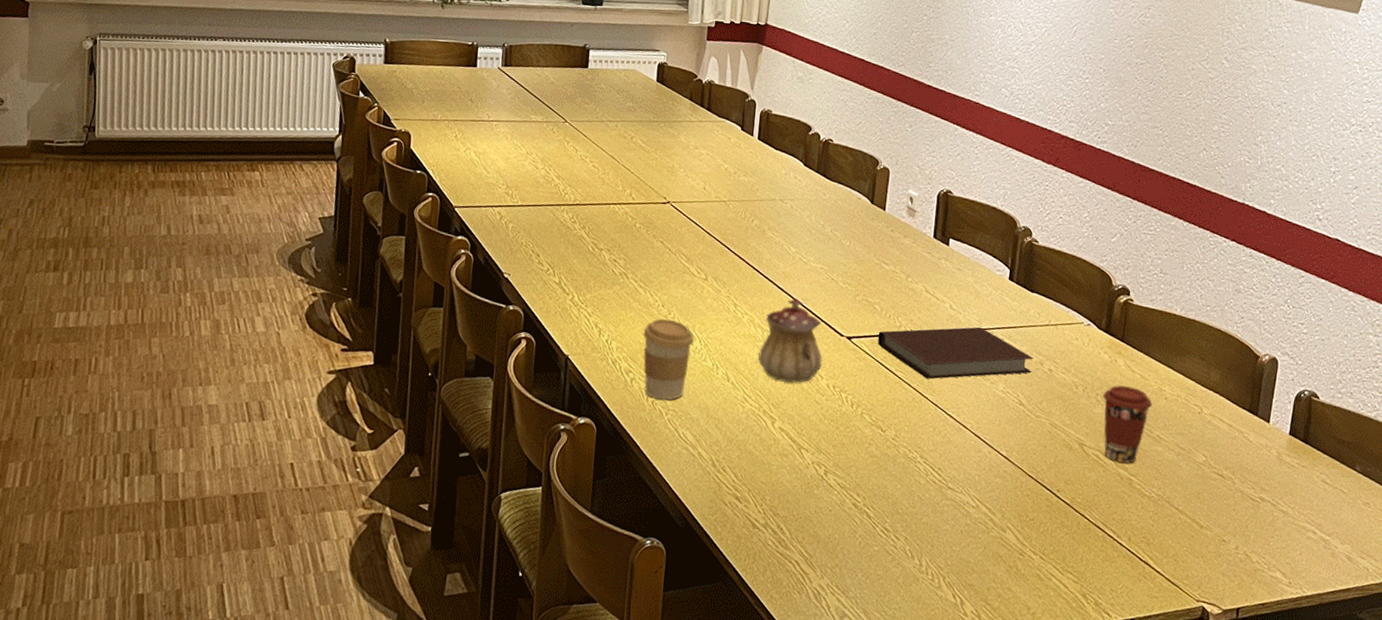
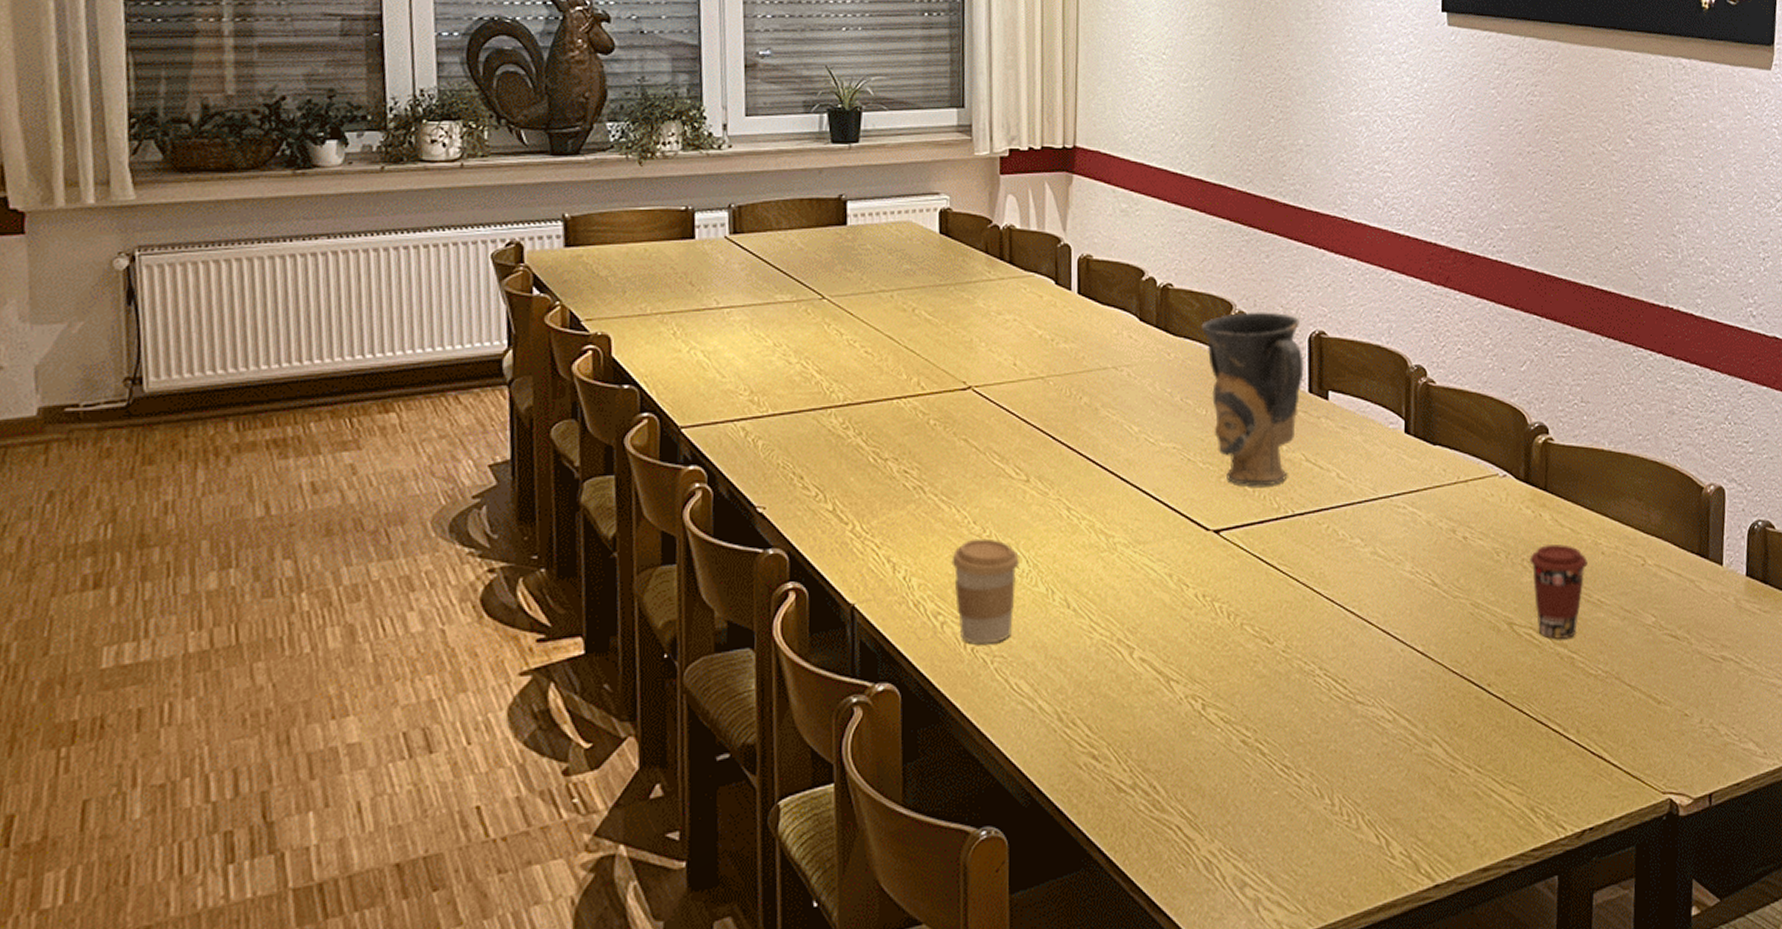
teapot: present [758,298,823,383] -> none [1105,490,1186,598]
vase: none [852,168,932,308] -> present [1201,312,1304,487]
notebook: present [877,326,1034,379] -> none [1252,496,1444,570]

